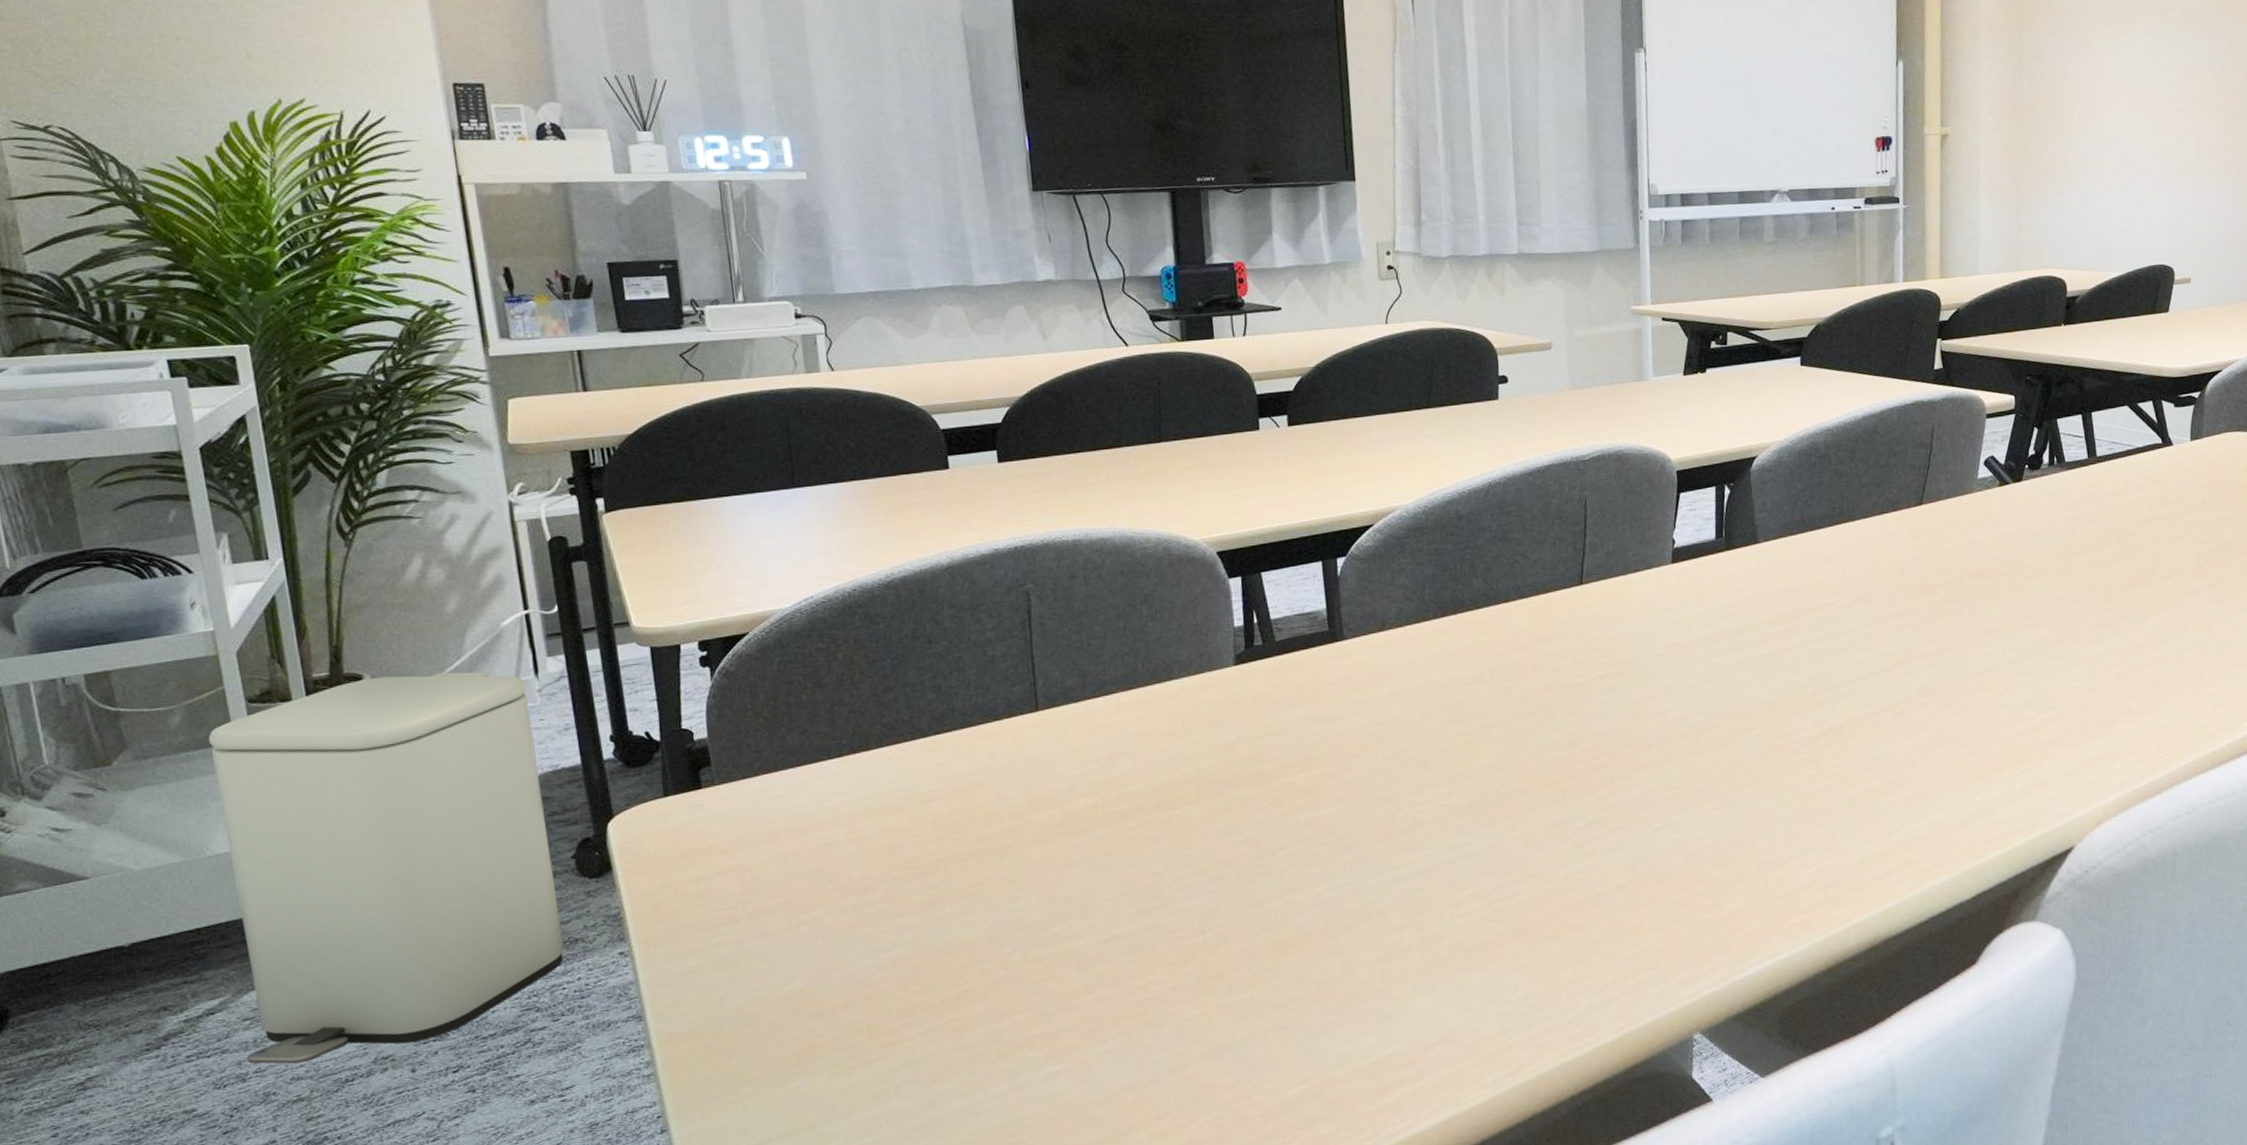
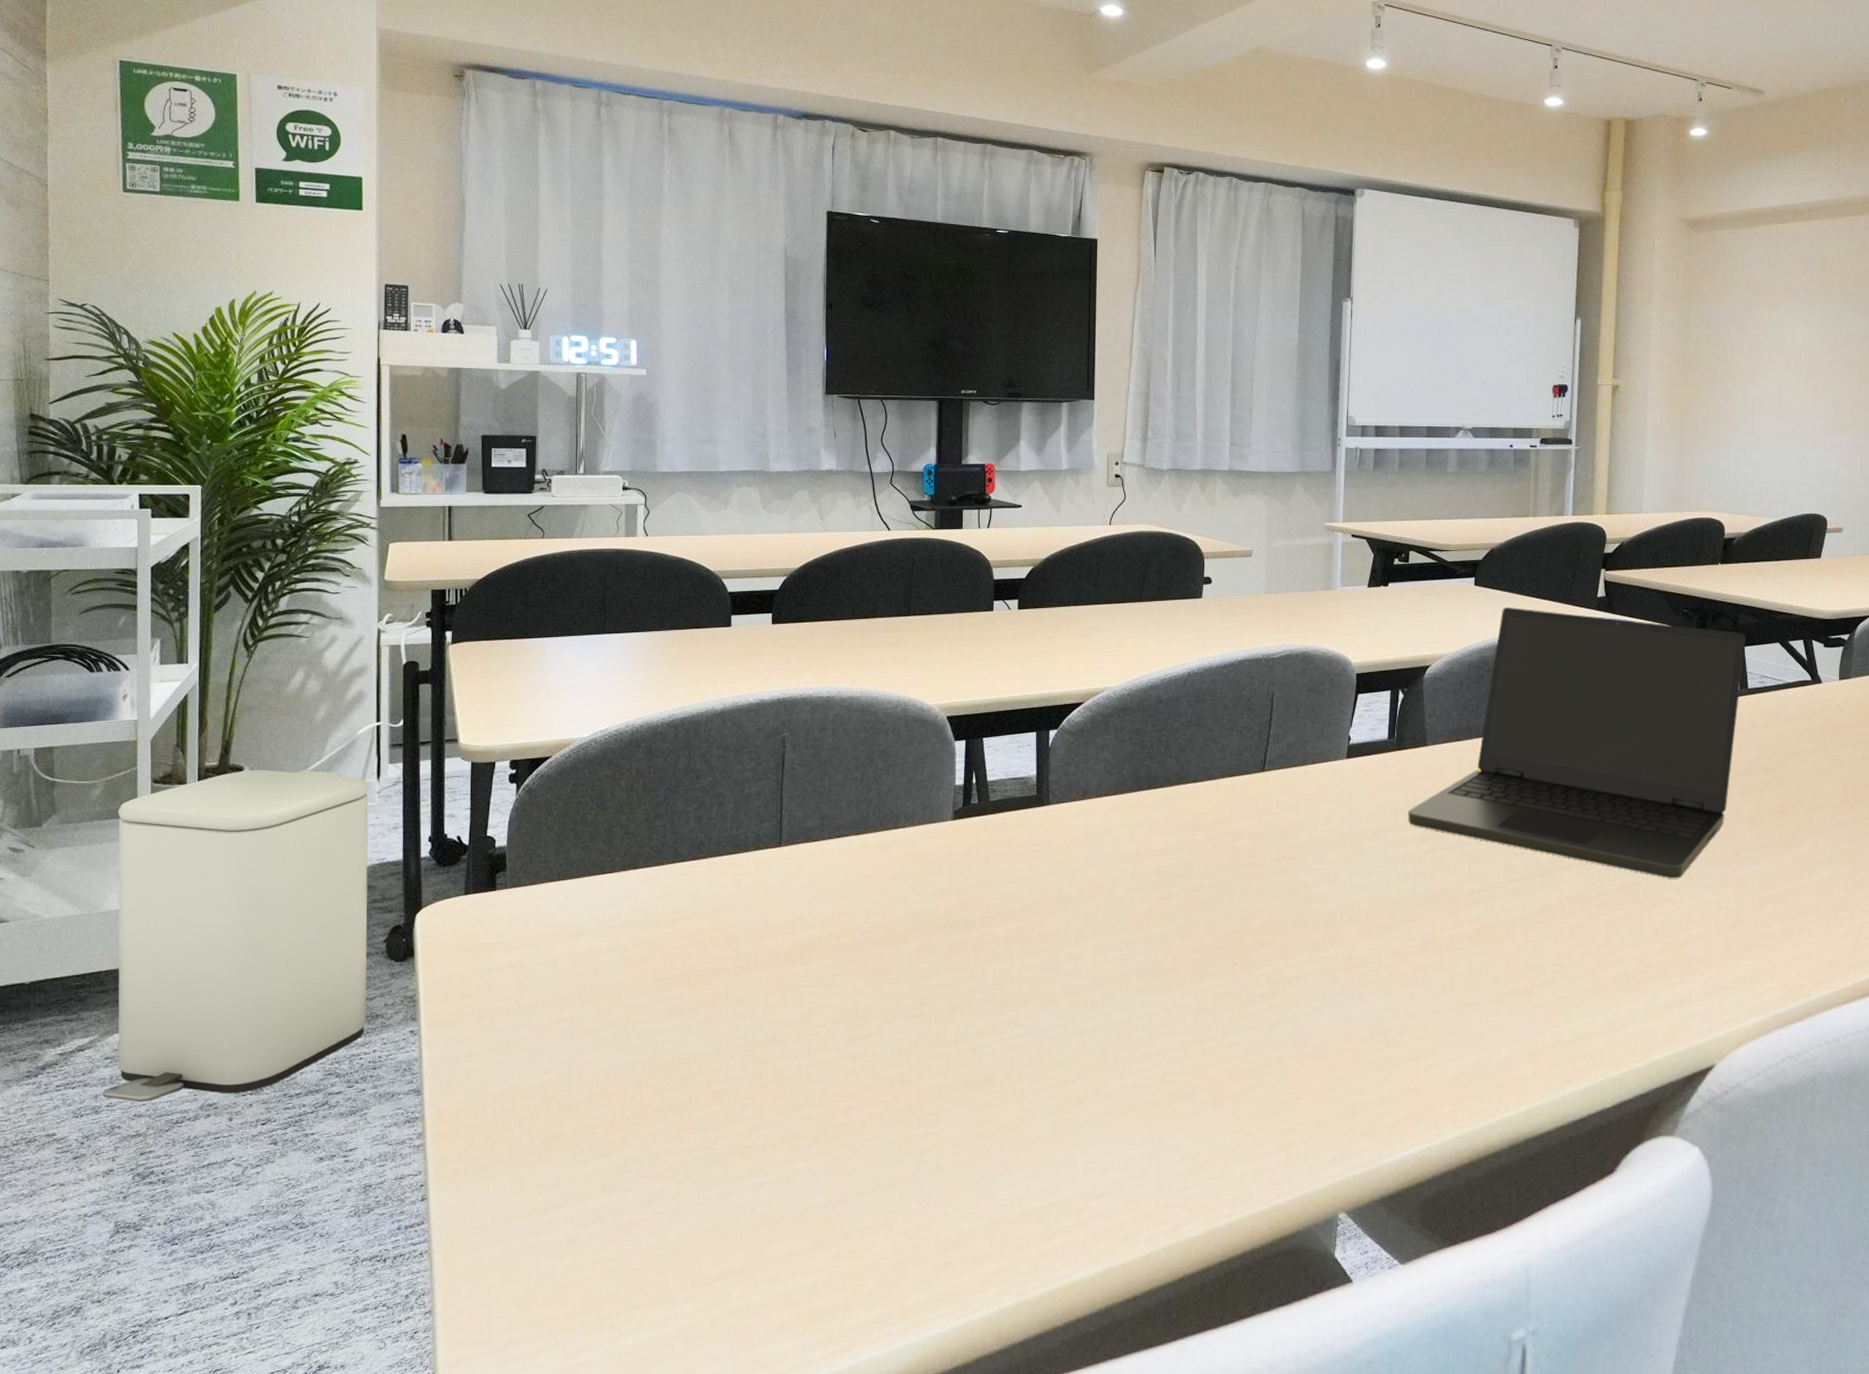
laptop: none [1742,386,2093,662] -> present [1408,607,1746,879]

